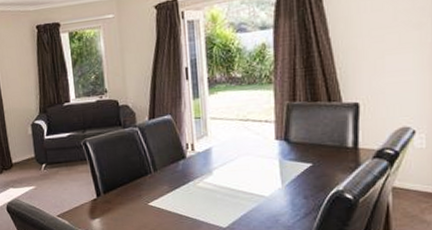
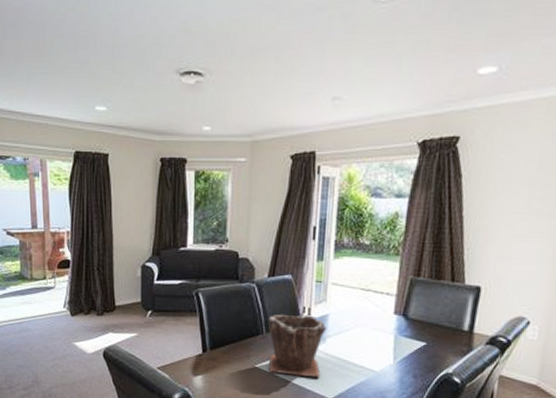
plant pot: none [154,150,212,209] -> present [268,314,327,378]

